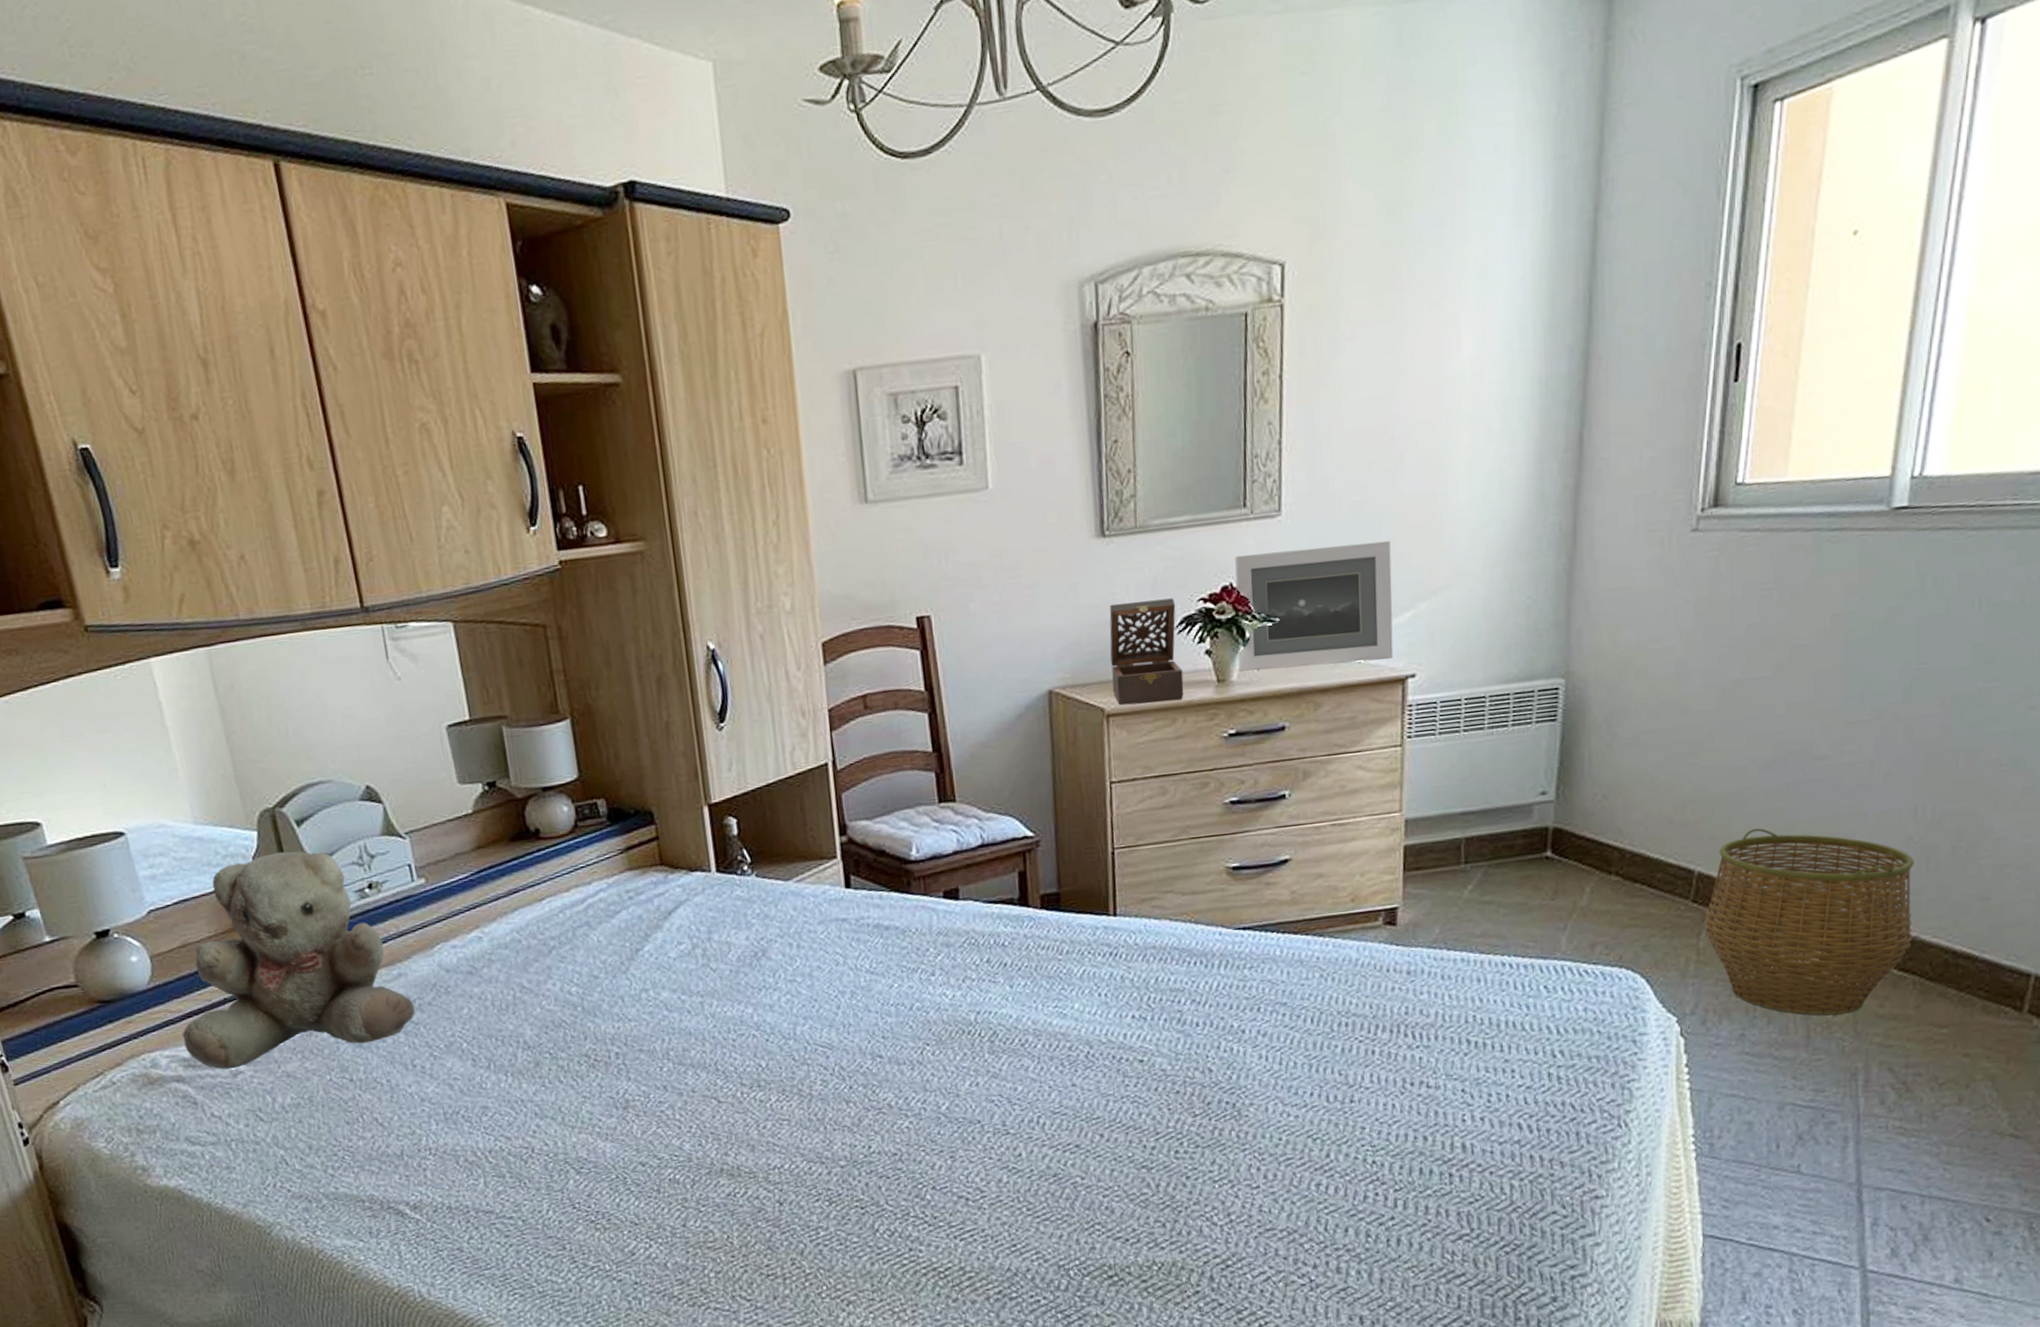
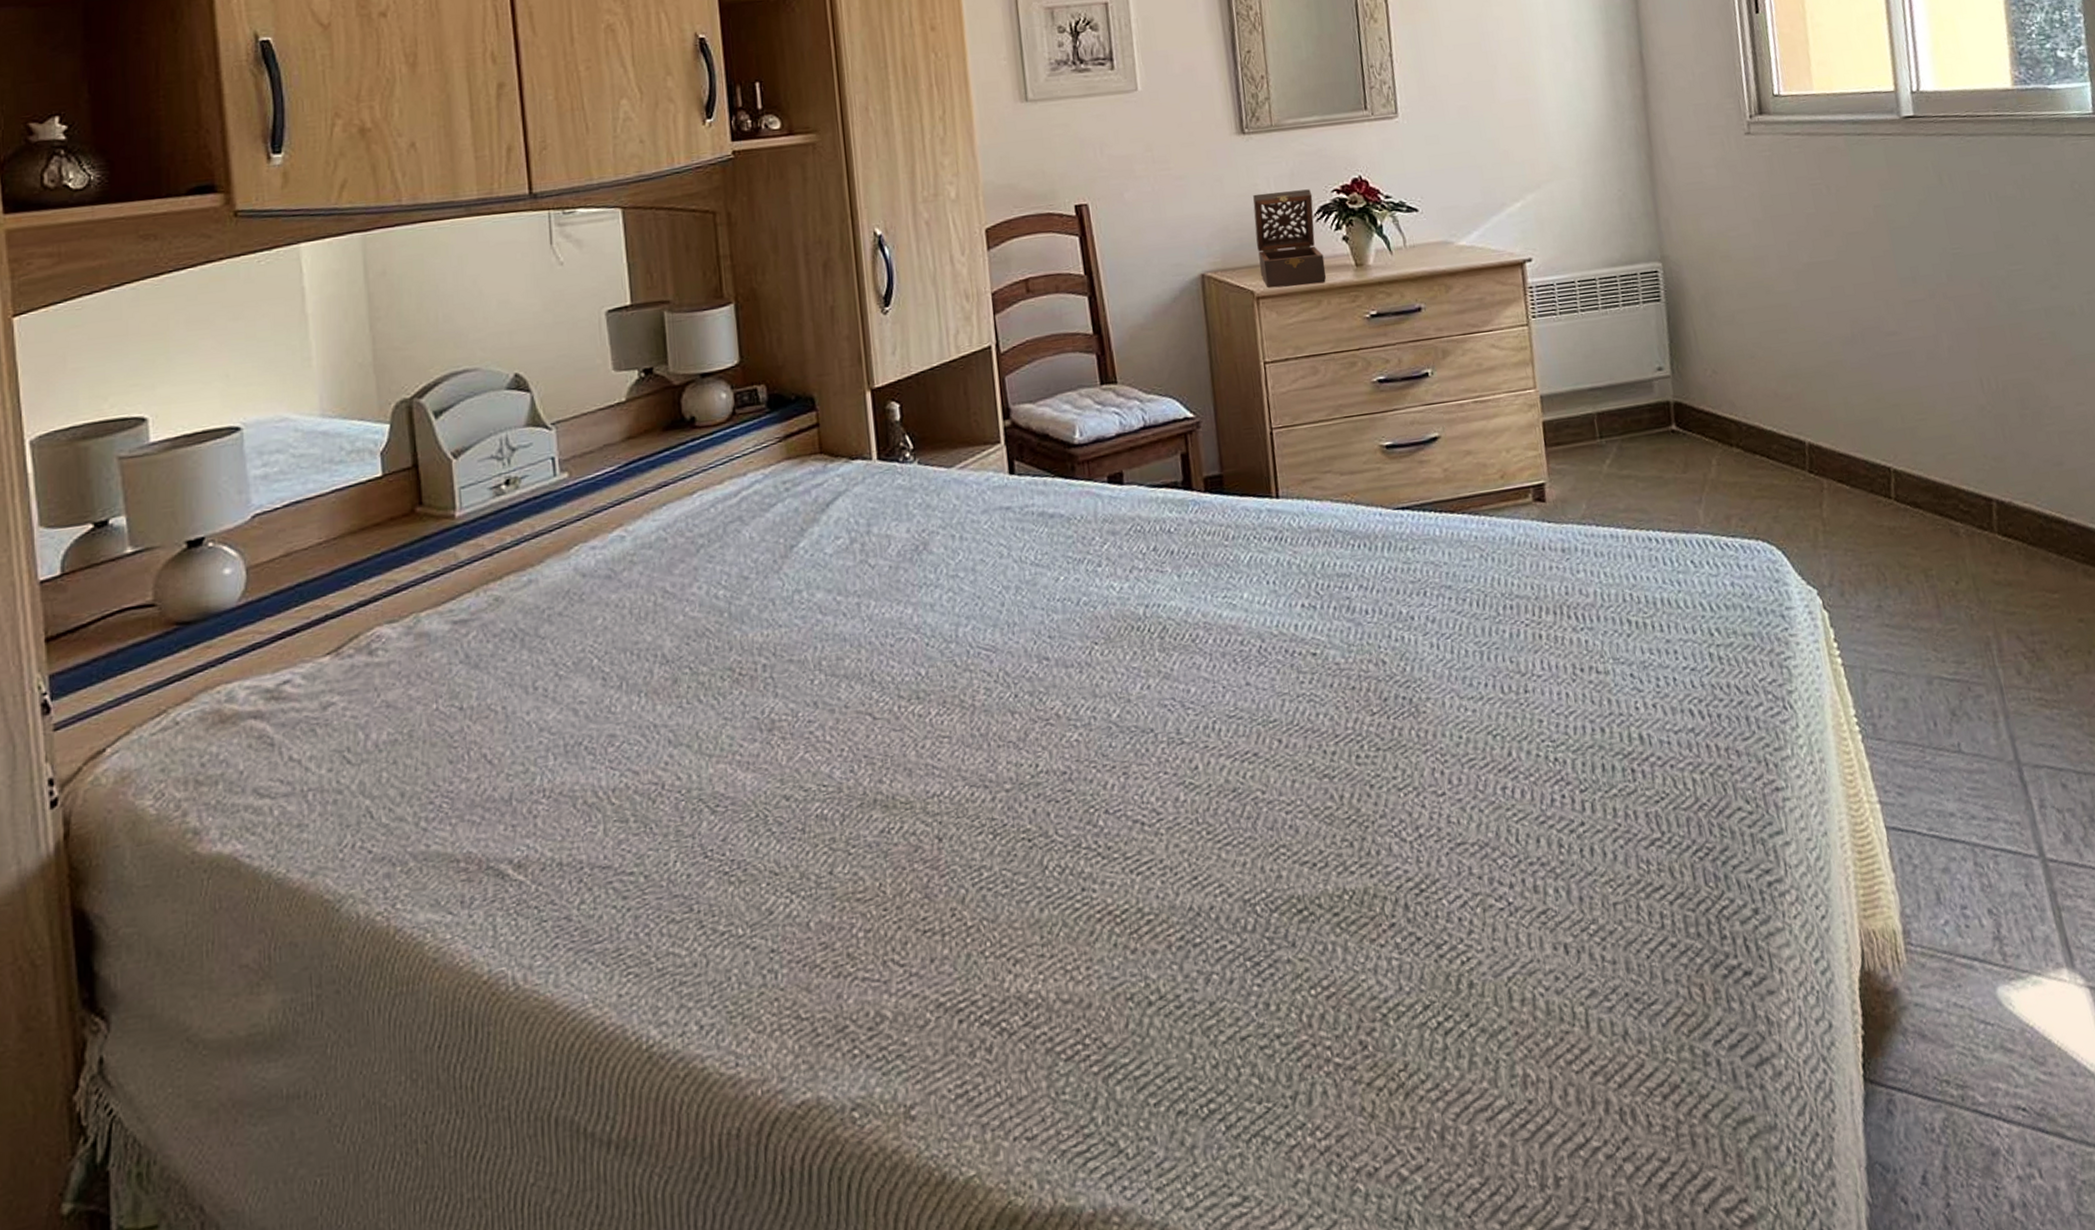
teddy bear: present [182,851,415,1069] -> none [270,444,543,701]
picture frame: present [1234,540,1394,672] -> none [1361,139,1510,256]
basket: present [1705,828,1915,1016] -> none [1822,399,2008,584]

